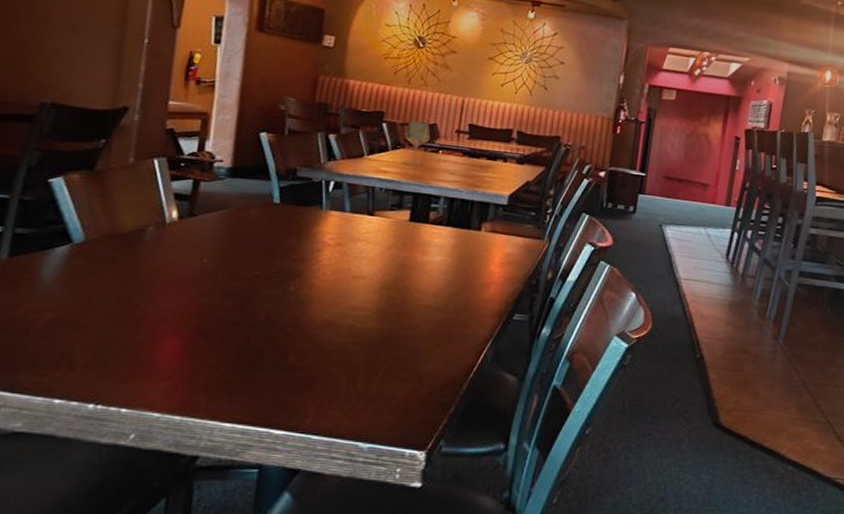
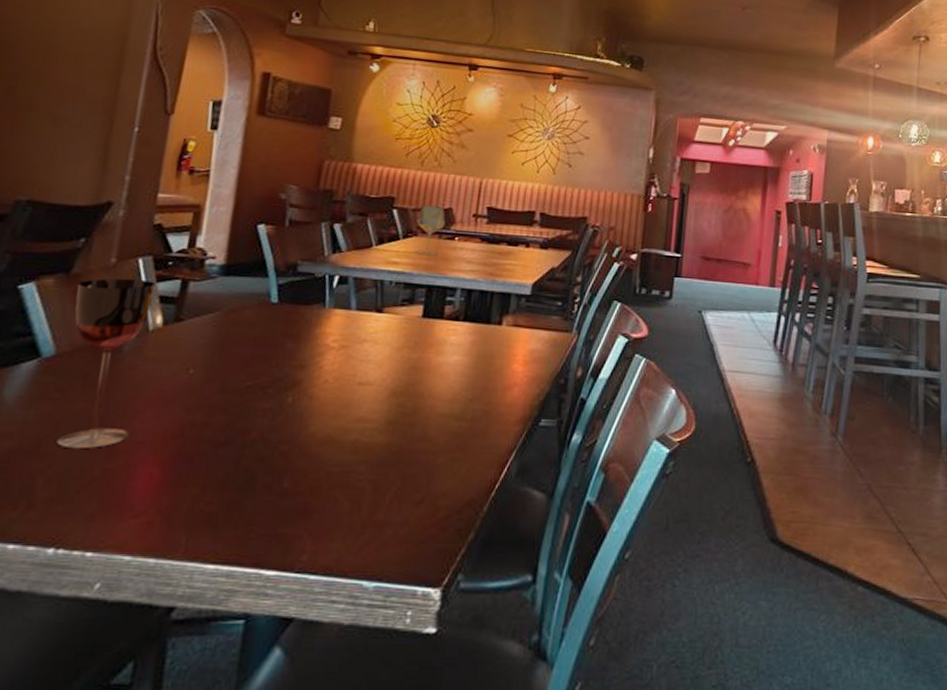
wineglass: none [90,176,171,323] -> present [56,278,156,449]

